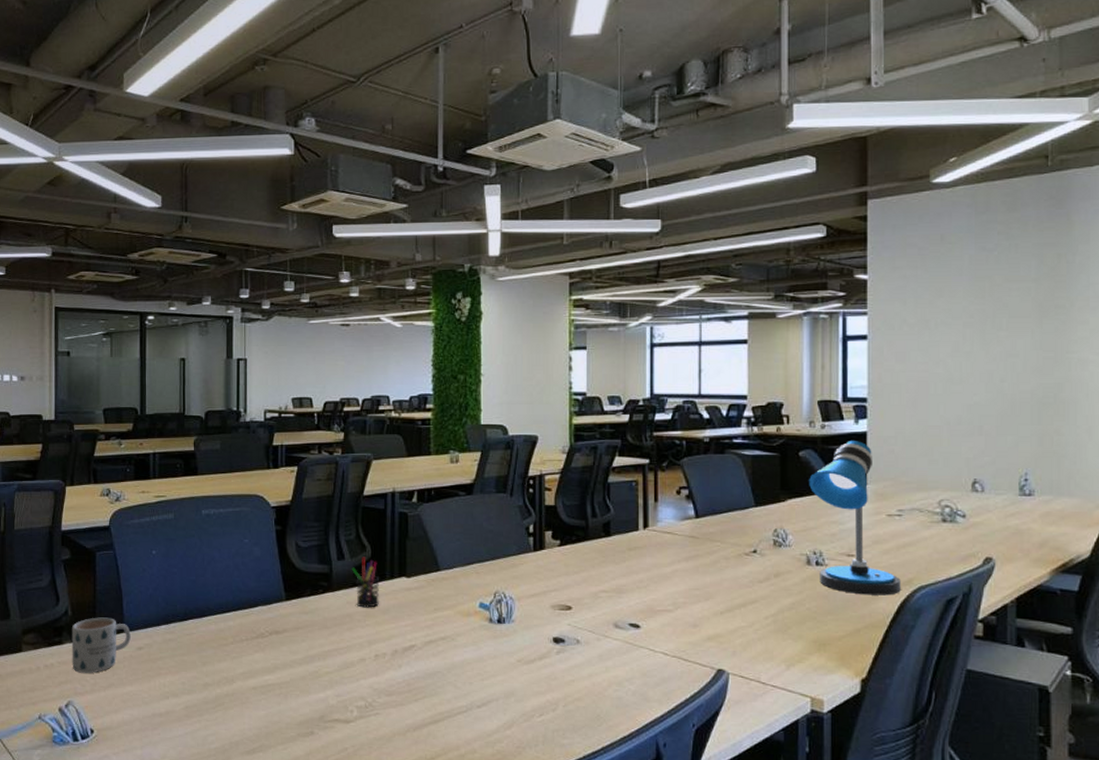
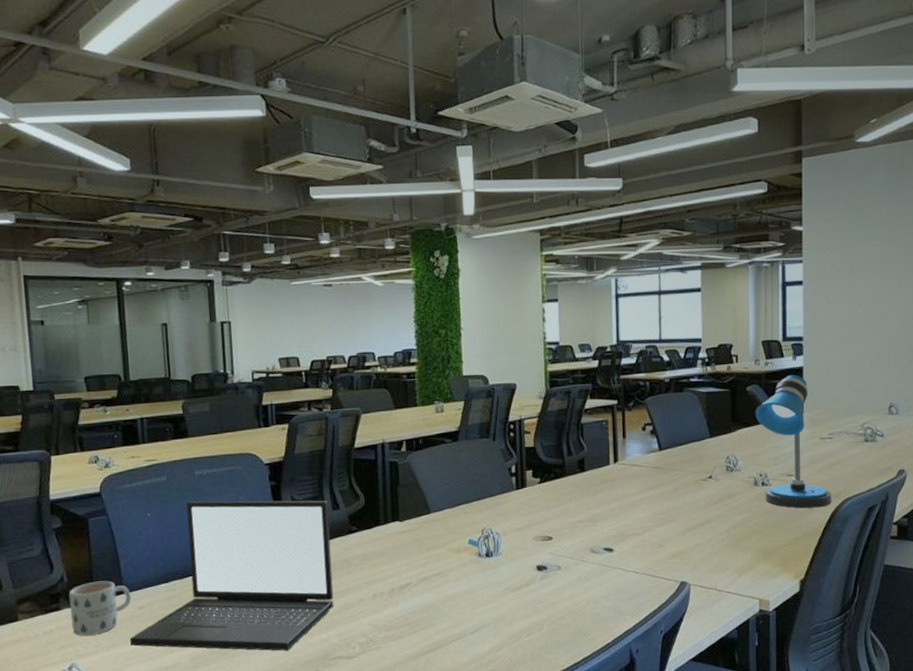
laptop: none [127,541,334,708] -> present [130,500,334,651]
pen holder: present [351,556,379,608] -> none [346,505,375,552]

